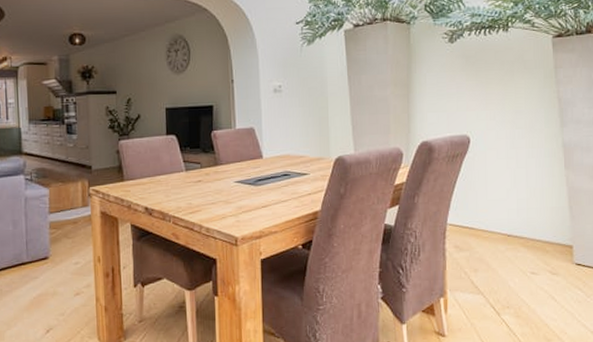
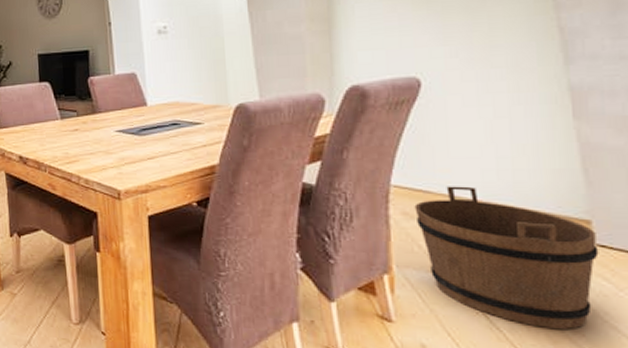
bucket: none [463,222,577,331] -> present [414,186,599,330]

